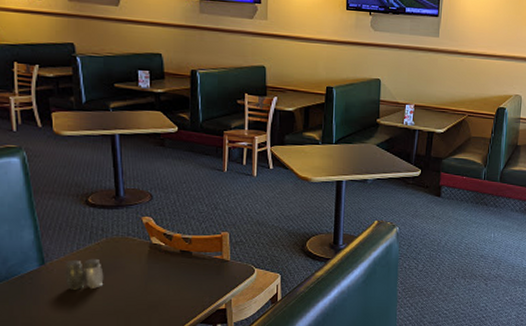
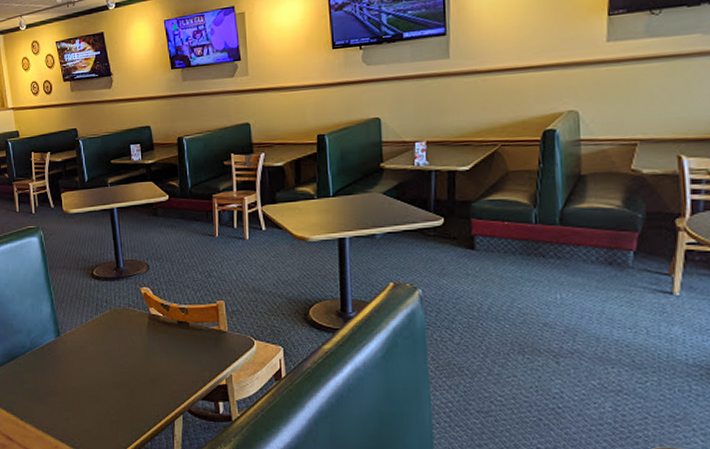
salt and pepper shaker: present [65,258,104,290] -> none [76,330,110,361]

